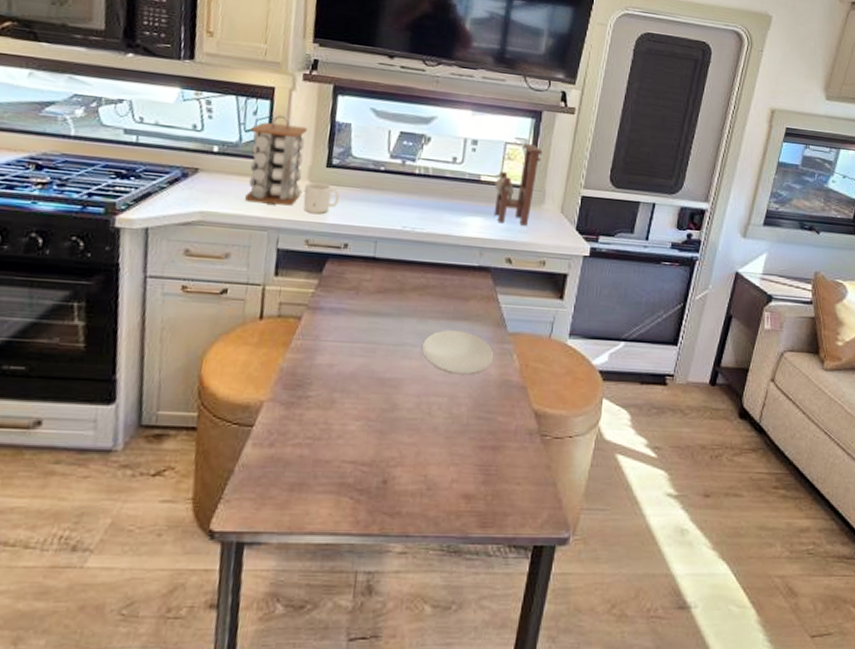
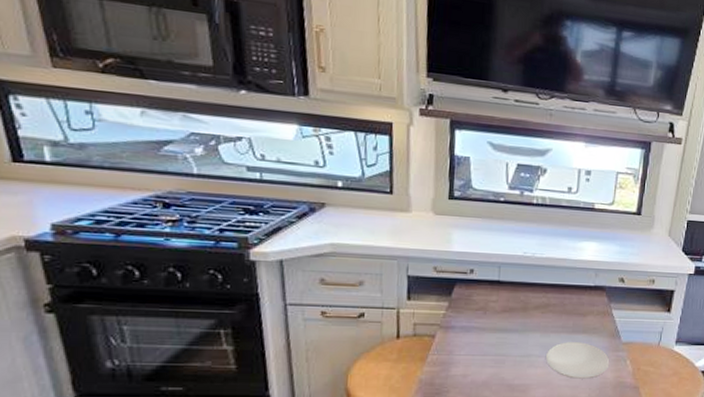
spice rack: present [245,115,308,206] -> none [371,150,428,236]
mug: present [303,181,339,214] -> none [429,213,463,243]
paper towel holder: present [493,143,543,226] -> none [607,172,652,249]

